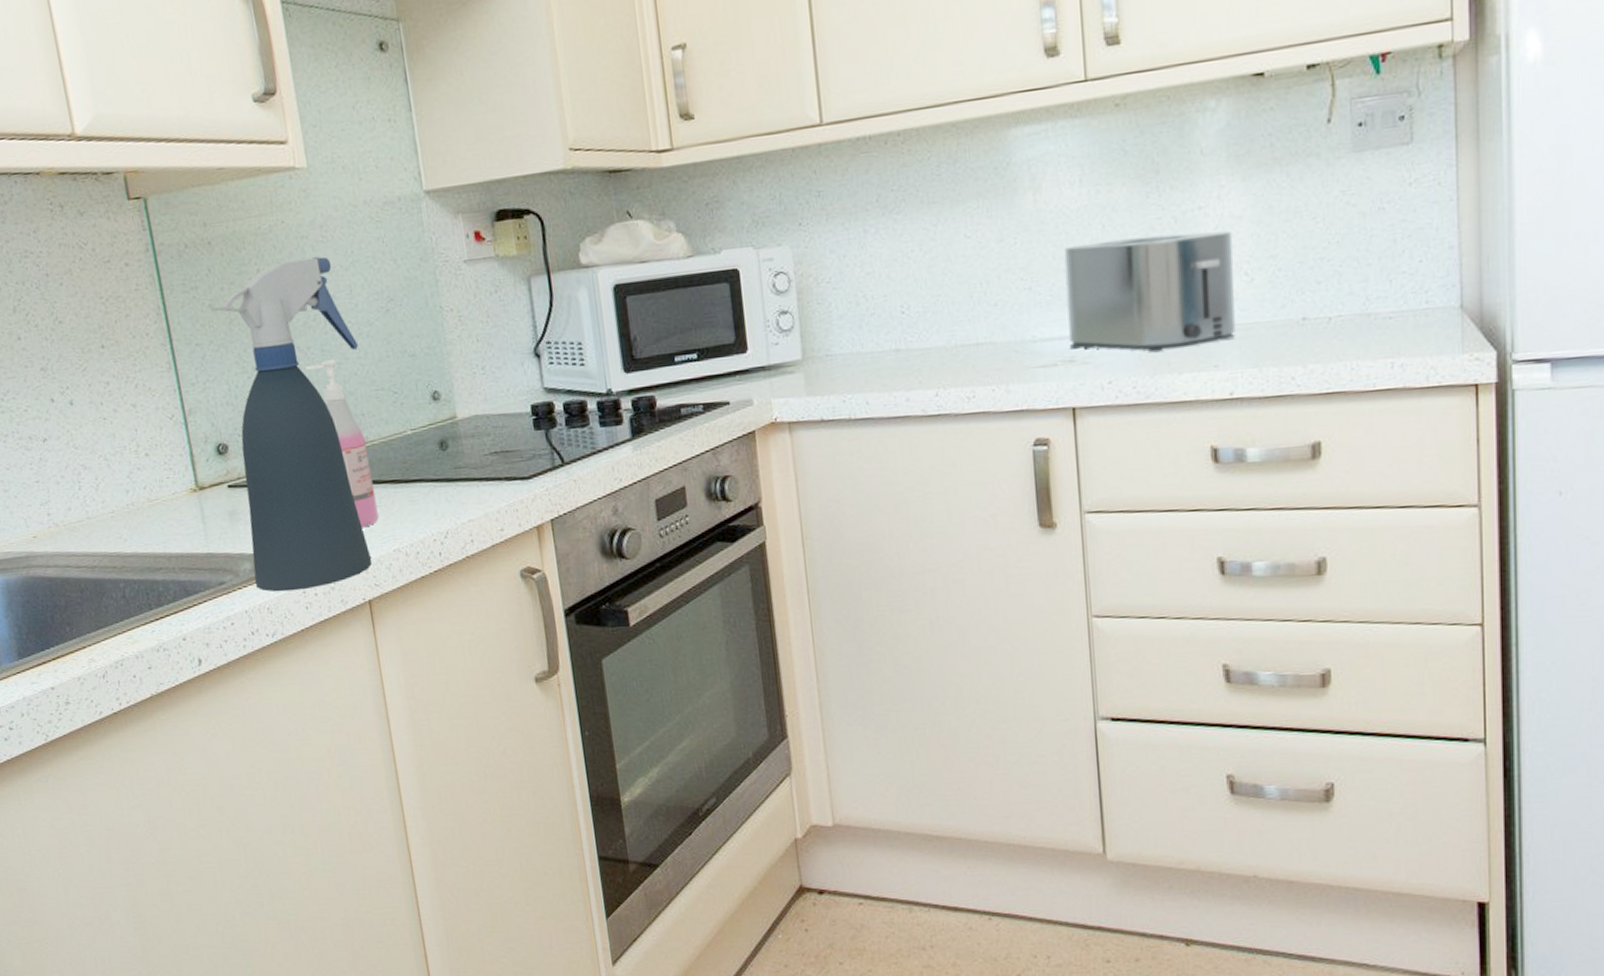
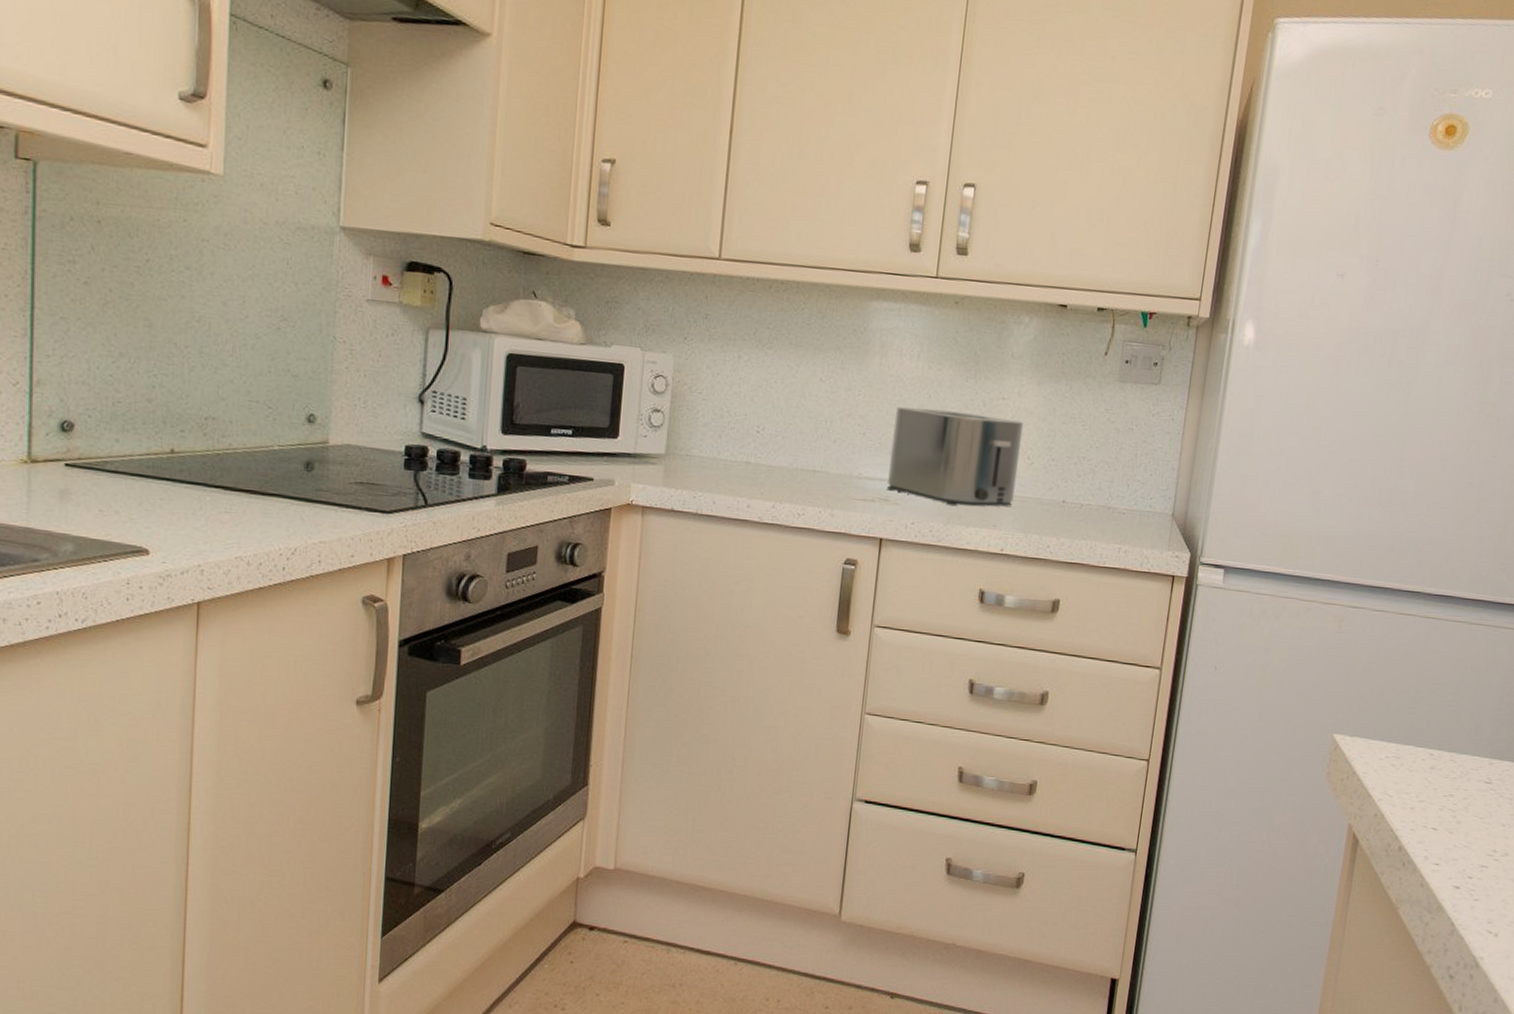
spray bottle: present [210,256,373,593] -> none [74,257,240,581]
soap dispenser: present [305,359,379,528] -> none [178,362,229,531]

